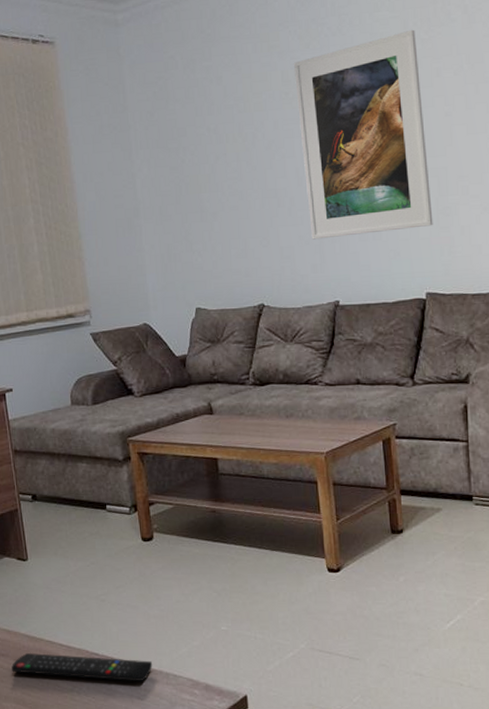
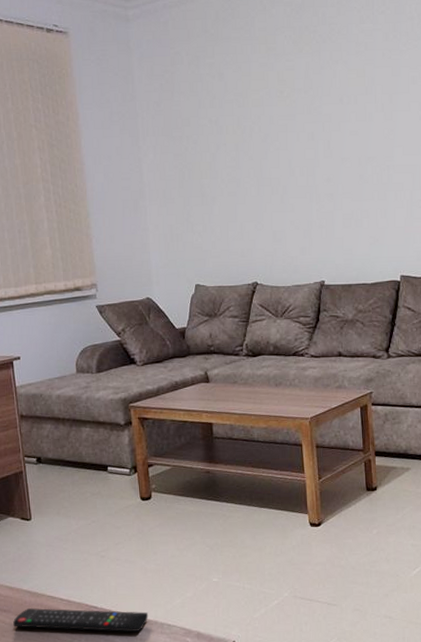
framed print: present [293,29,433,240] -> none [288,41,408,225]

